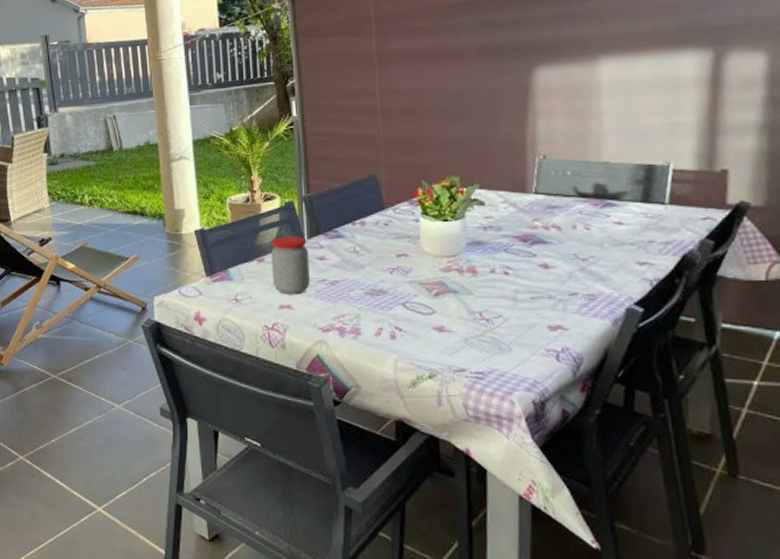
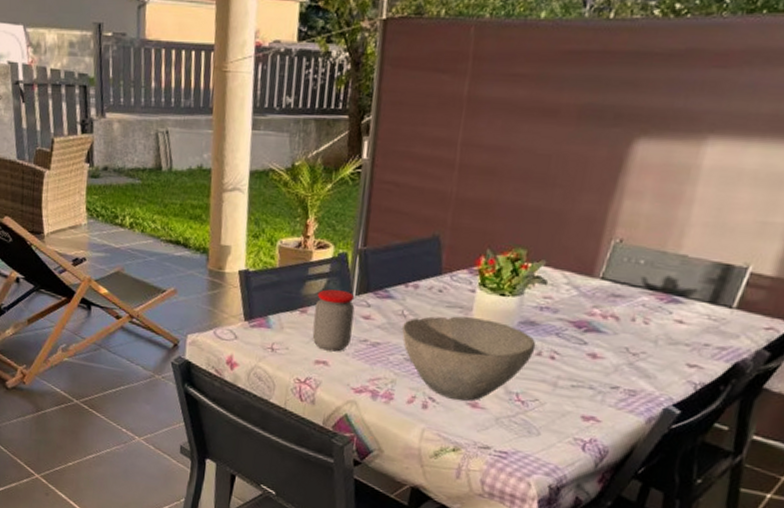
bowl: none [357,245,488,326] -> present [402,316,536,401]

